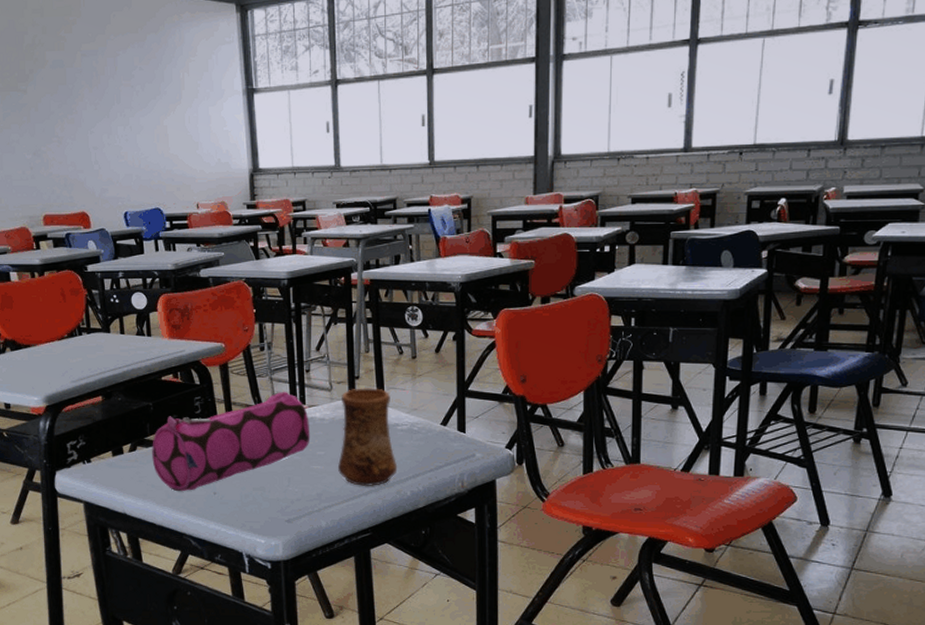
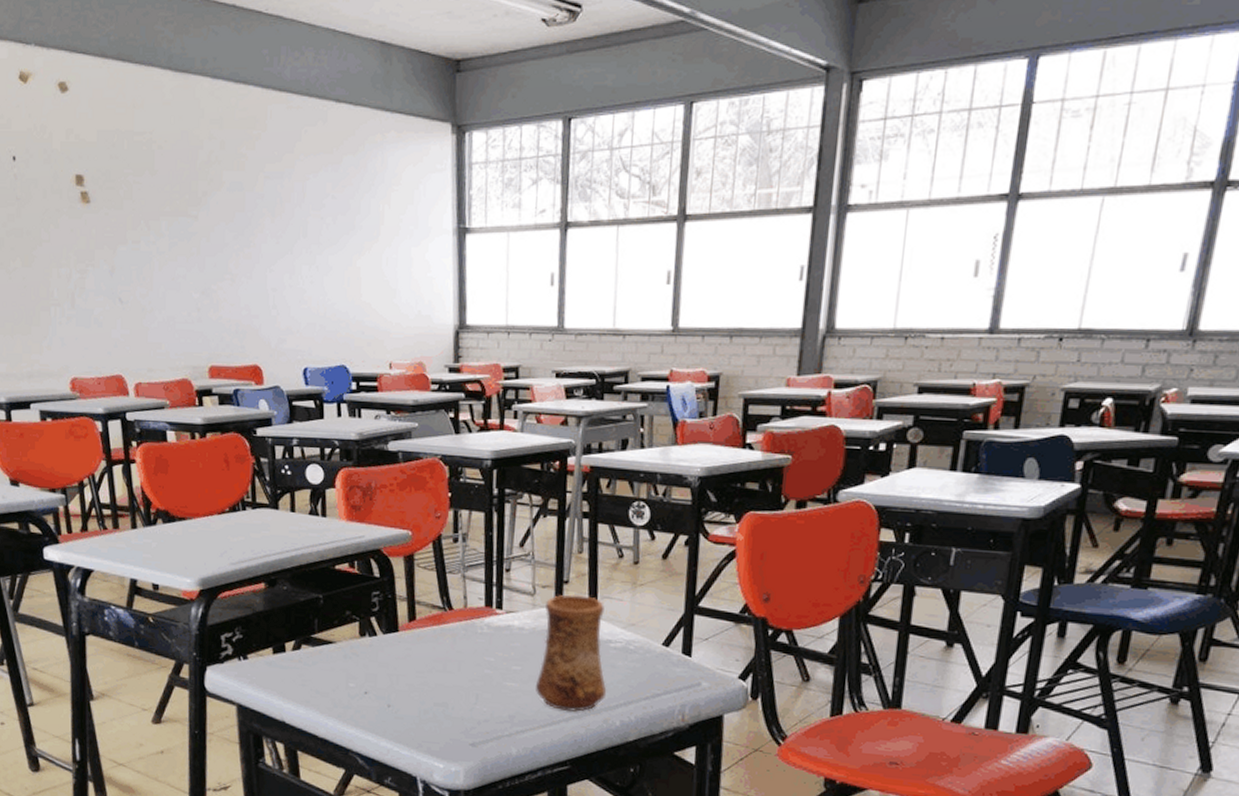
pencil case: present [152,391,311,492] -> none [318,592,506,701]

